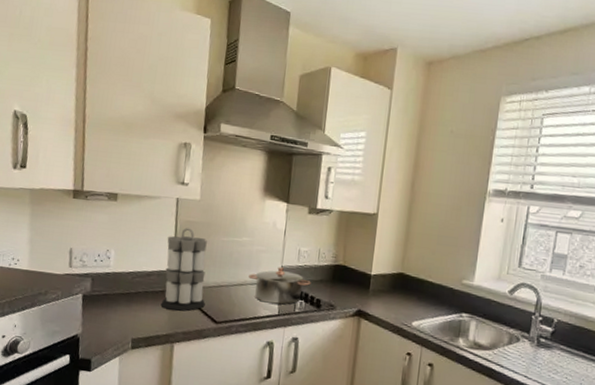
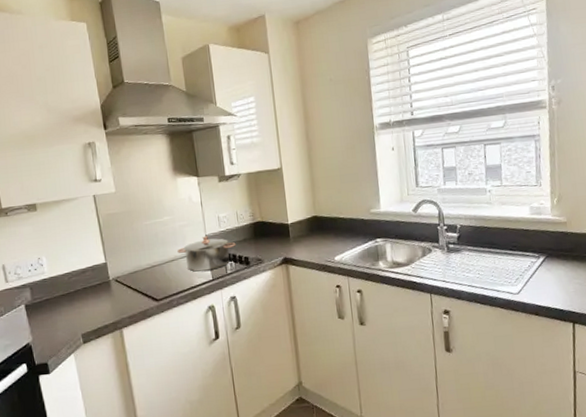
spice rack: present [161,228,207,311] -> none [93,220,143,300]

